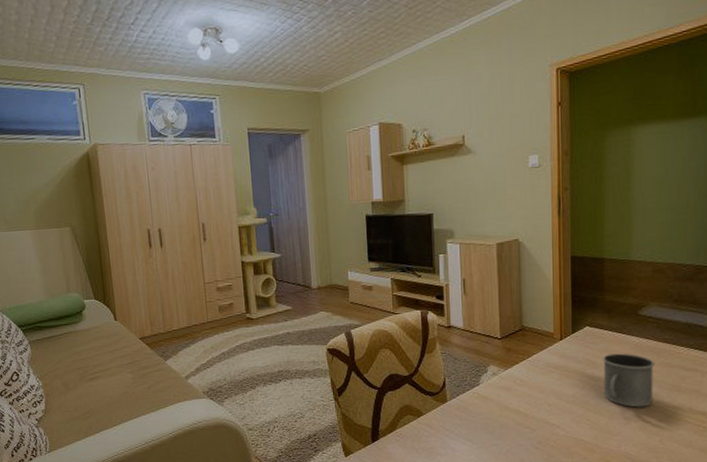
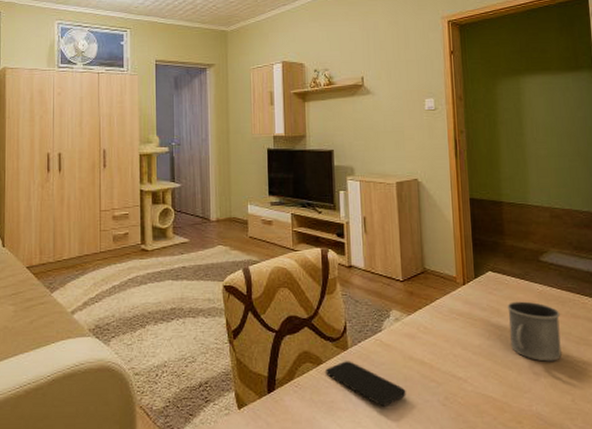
smartphone: none [426,412,502,451] -> present [326,361,406,407]

